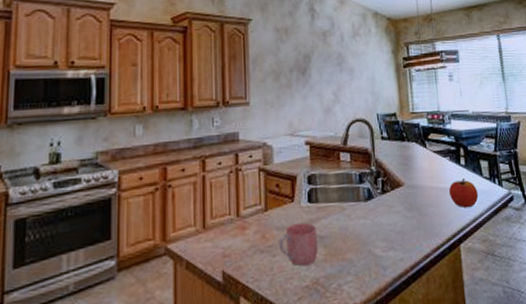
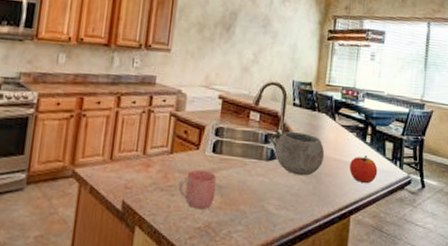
bowl: none [370,165,422,212] -> present [274,132,325,176]

